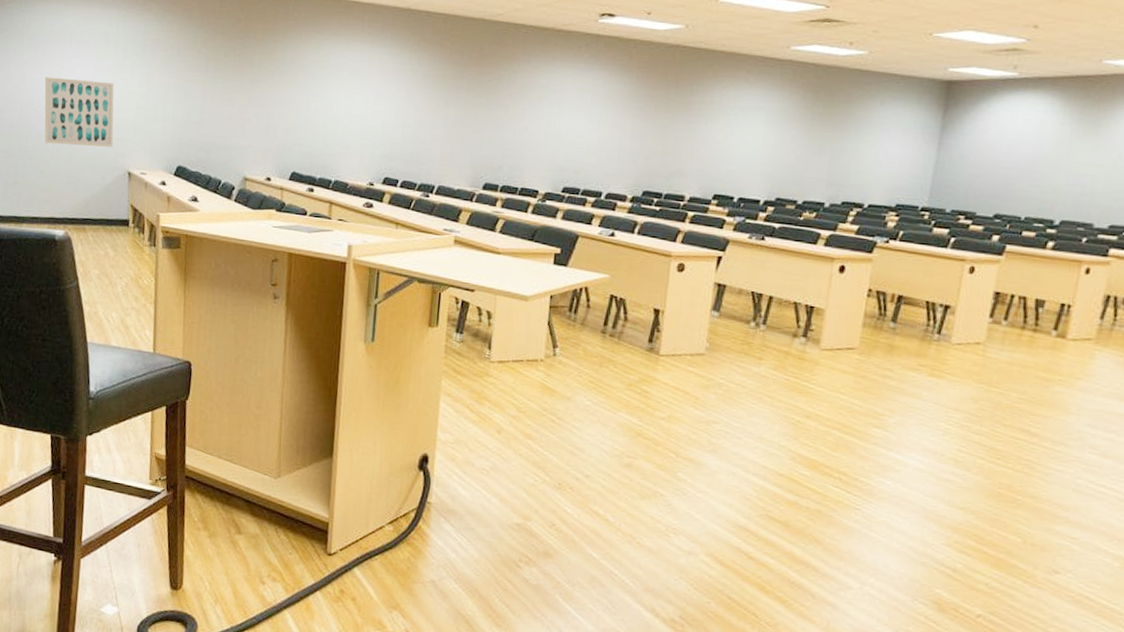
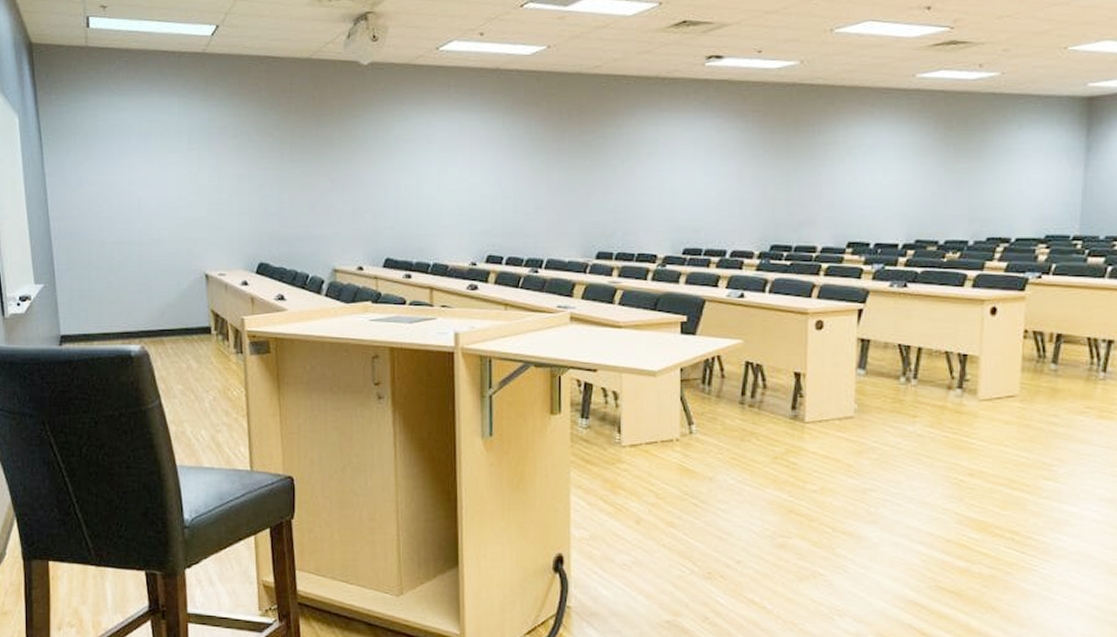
wall art: present [44,77,114,147] -> none [103,177,186,251]

